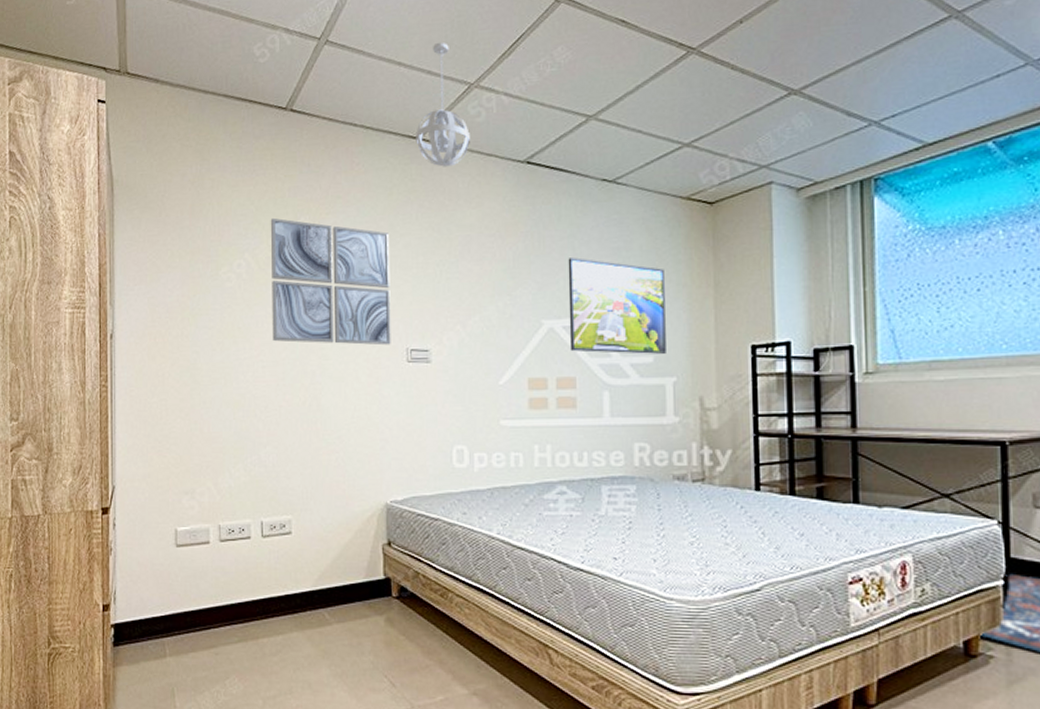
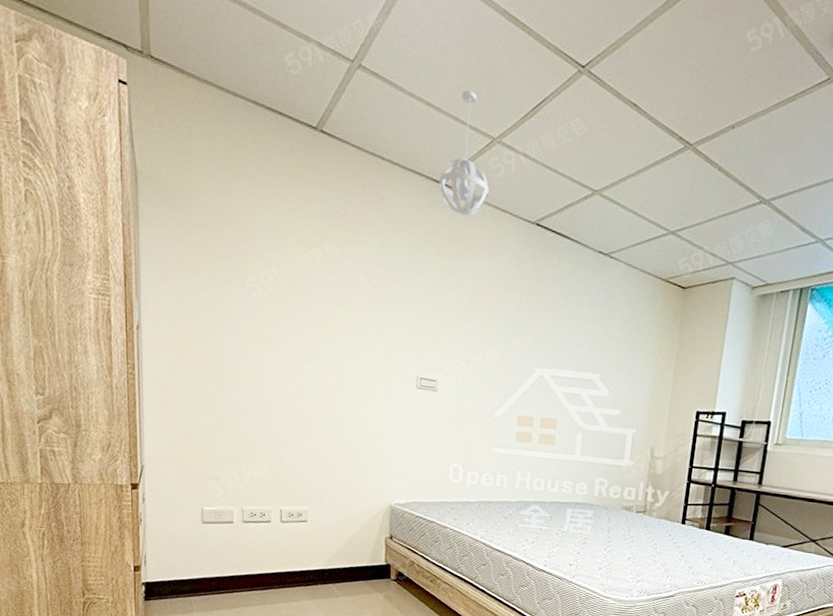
wall art: present [270,217,391,346] -> none [296,236,409,372]
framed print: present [568,257,666,354] -> none [554,317,639,409]

